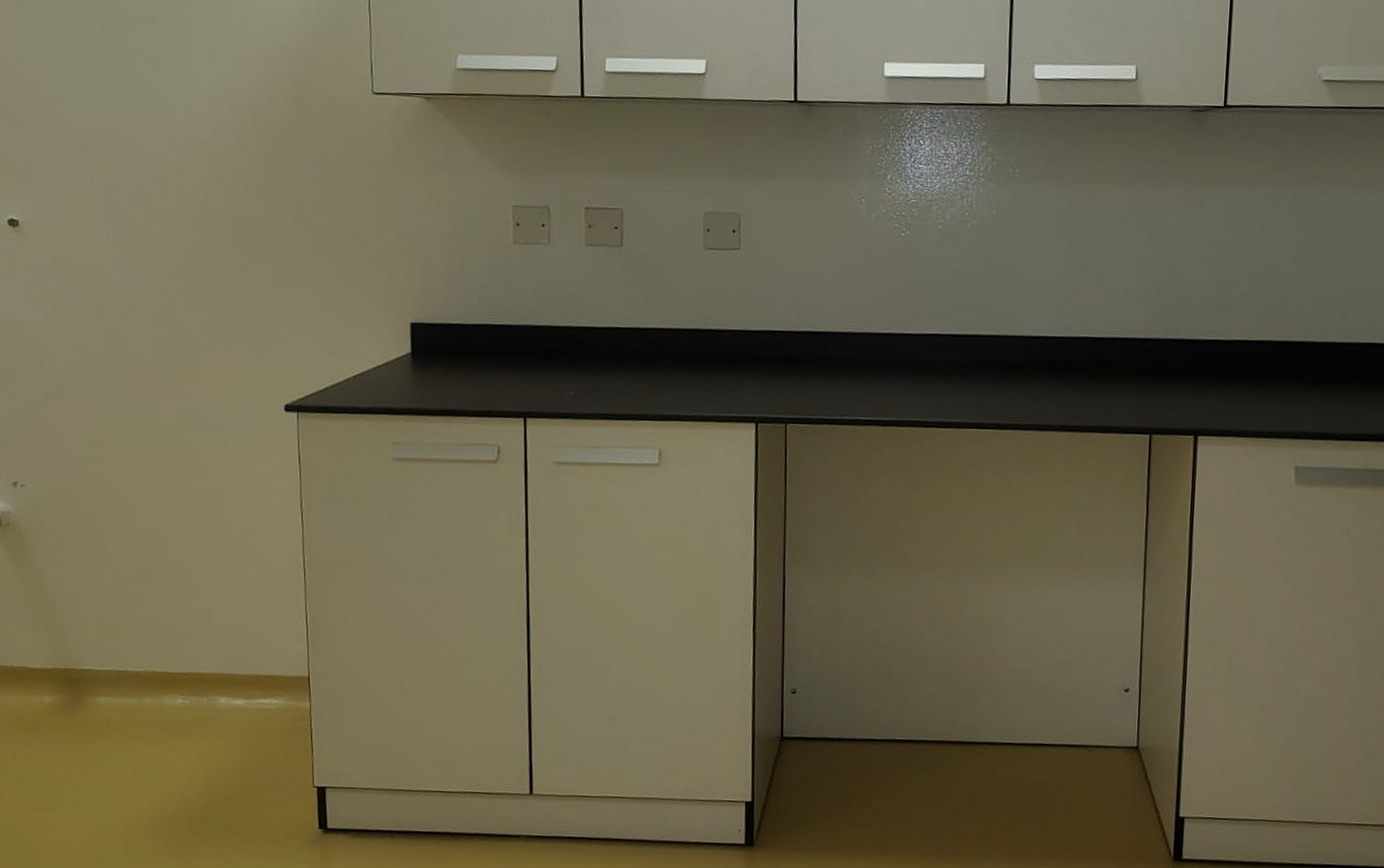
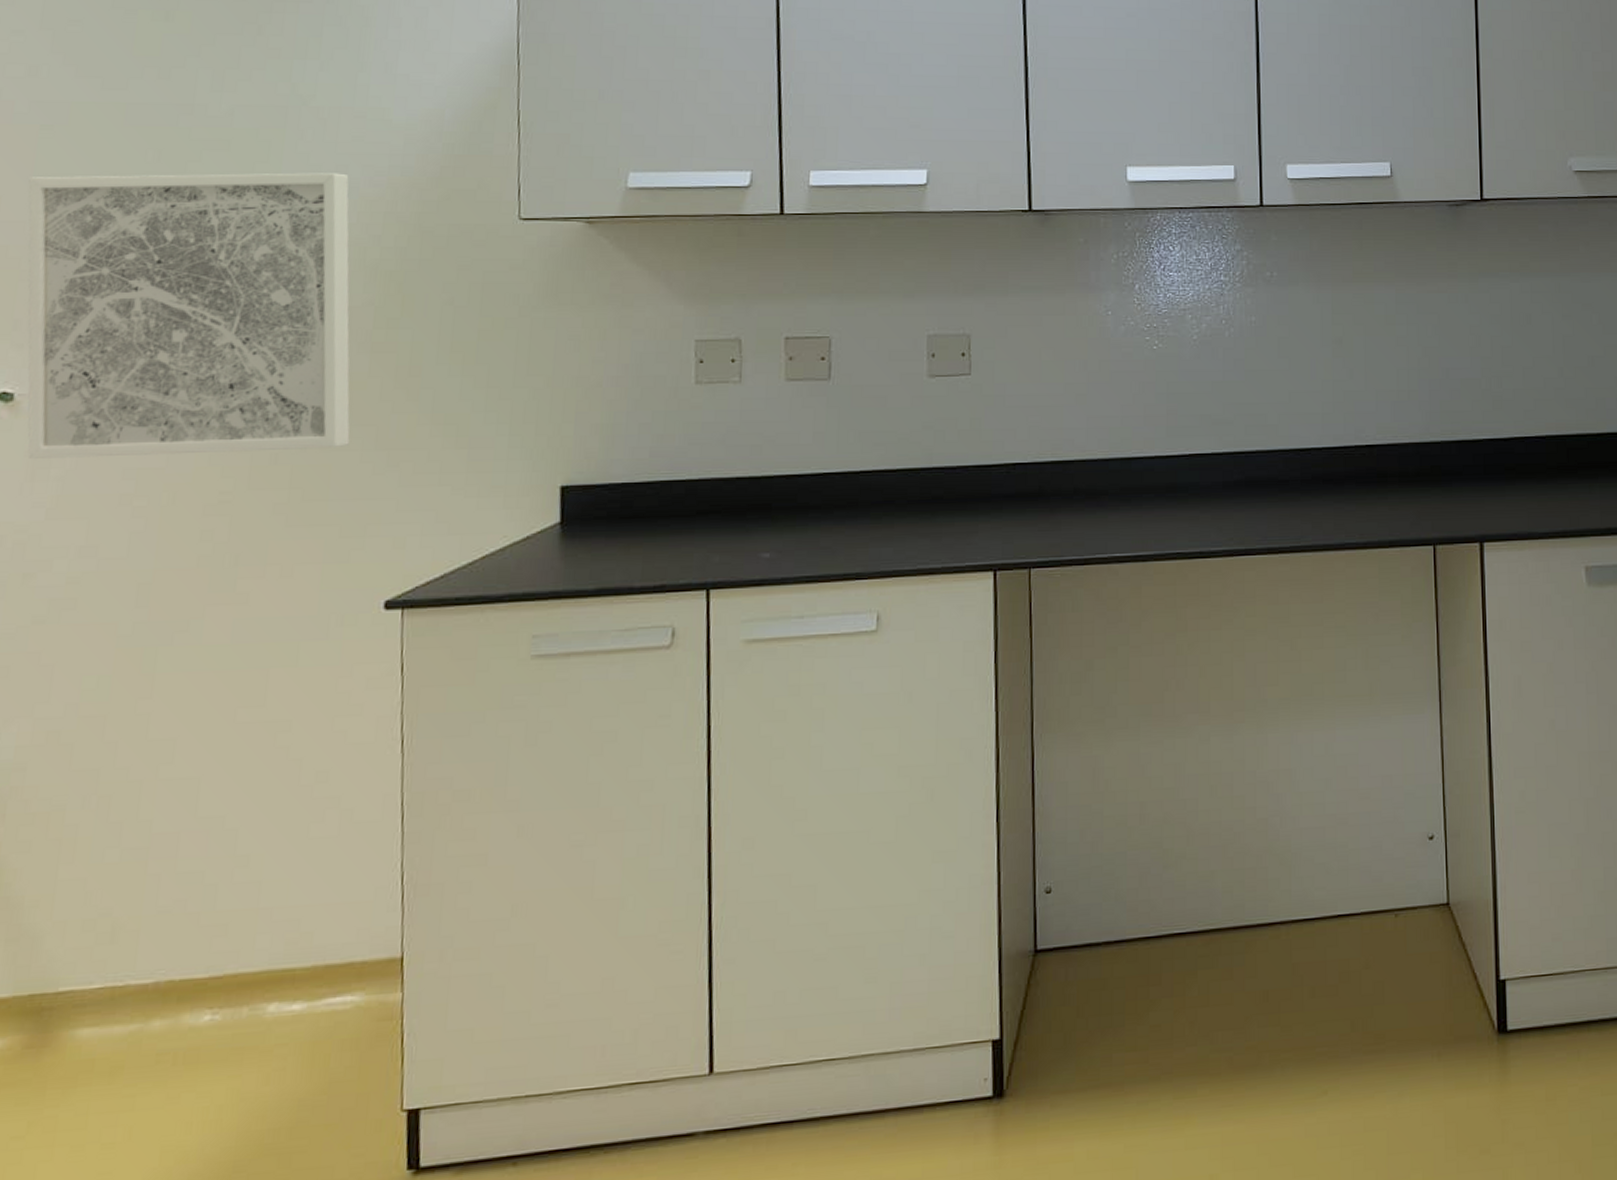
wall art: none [14,45,254,280] -> present [27,172,350,459]

